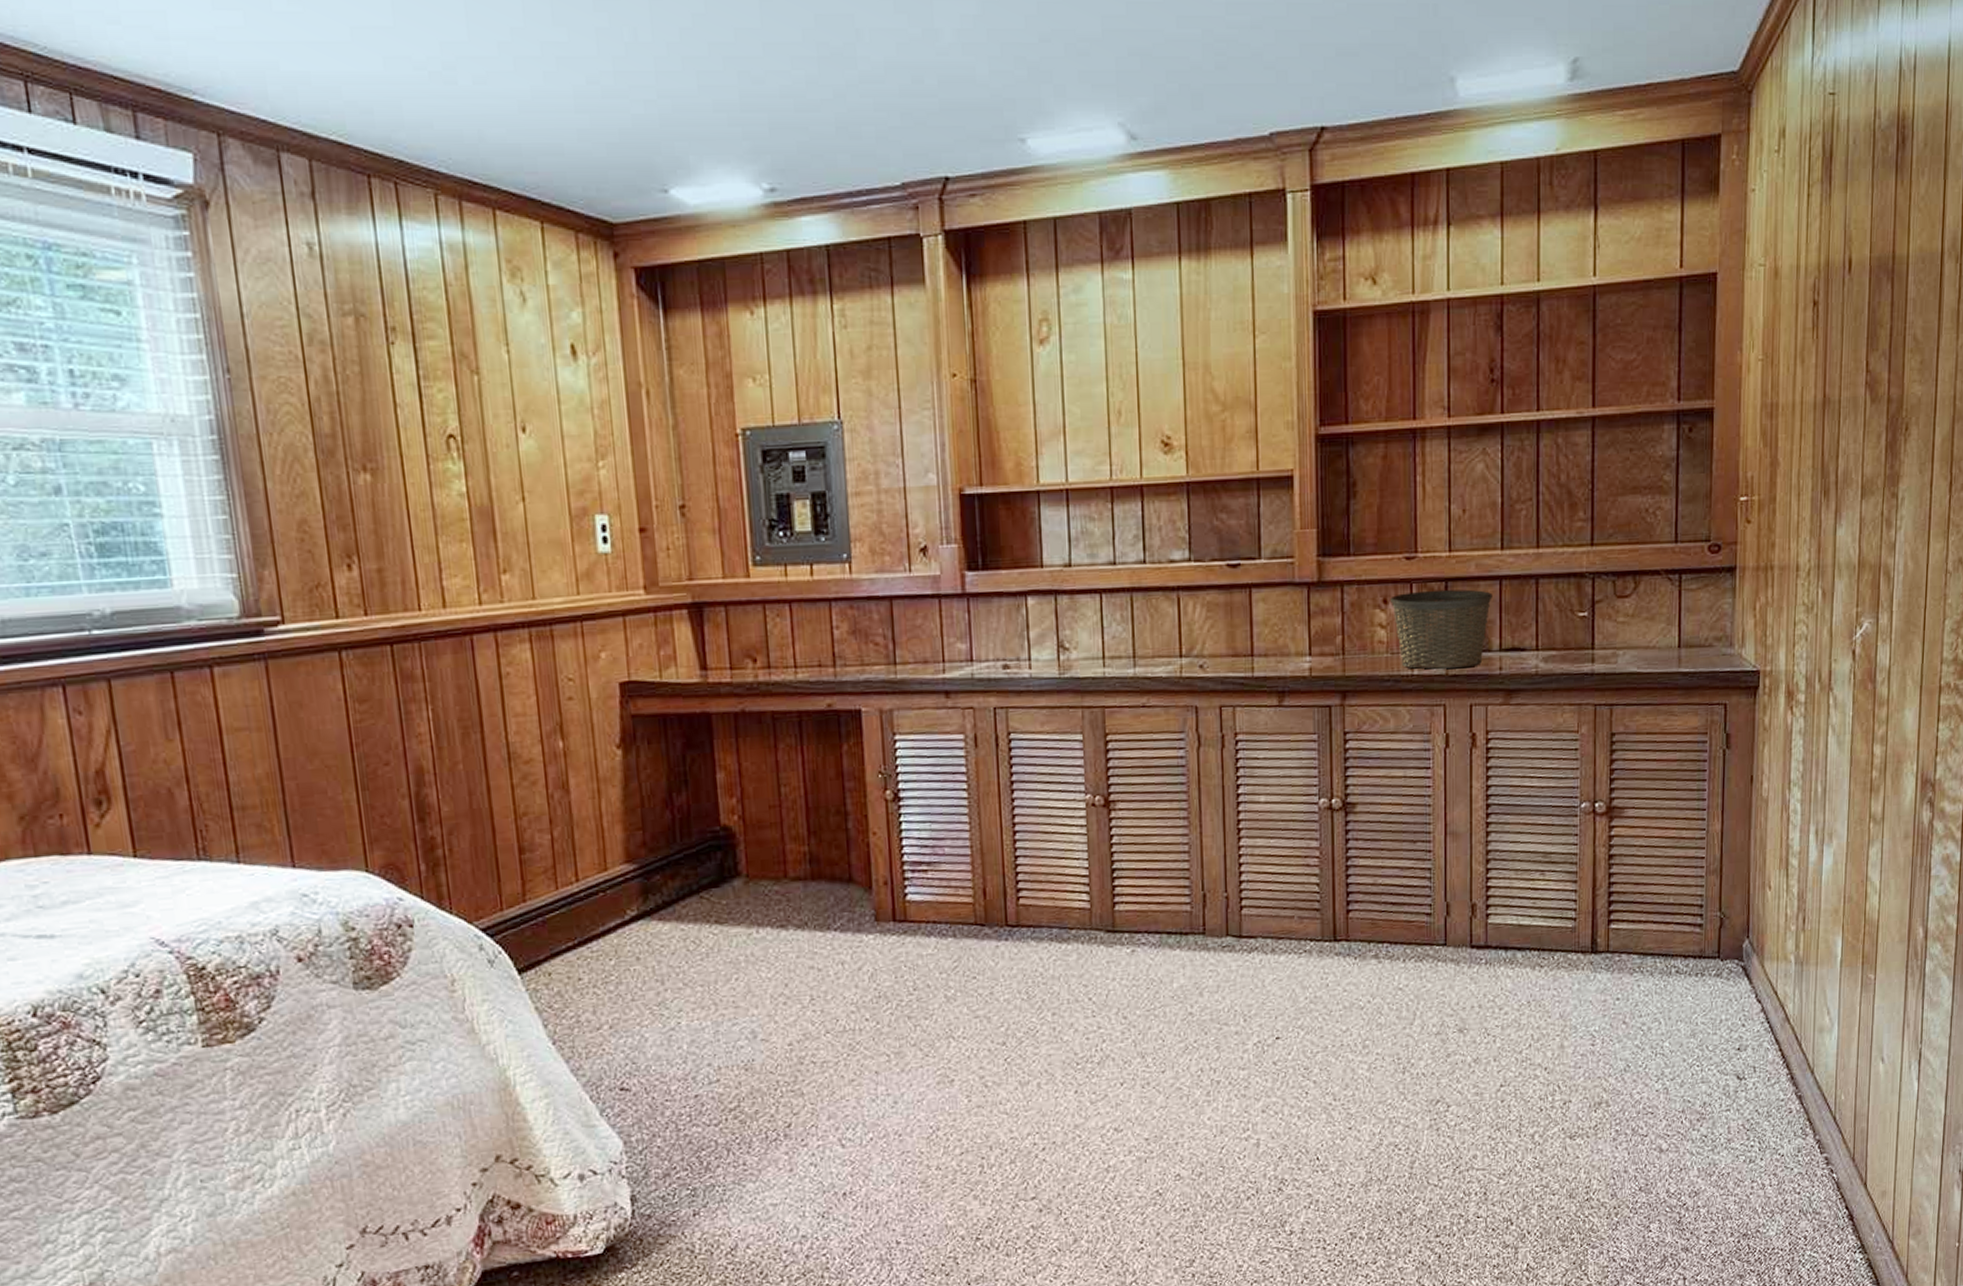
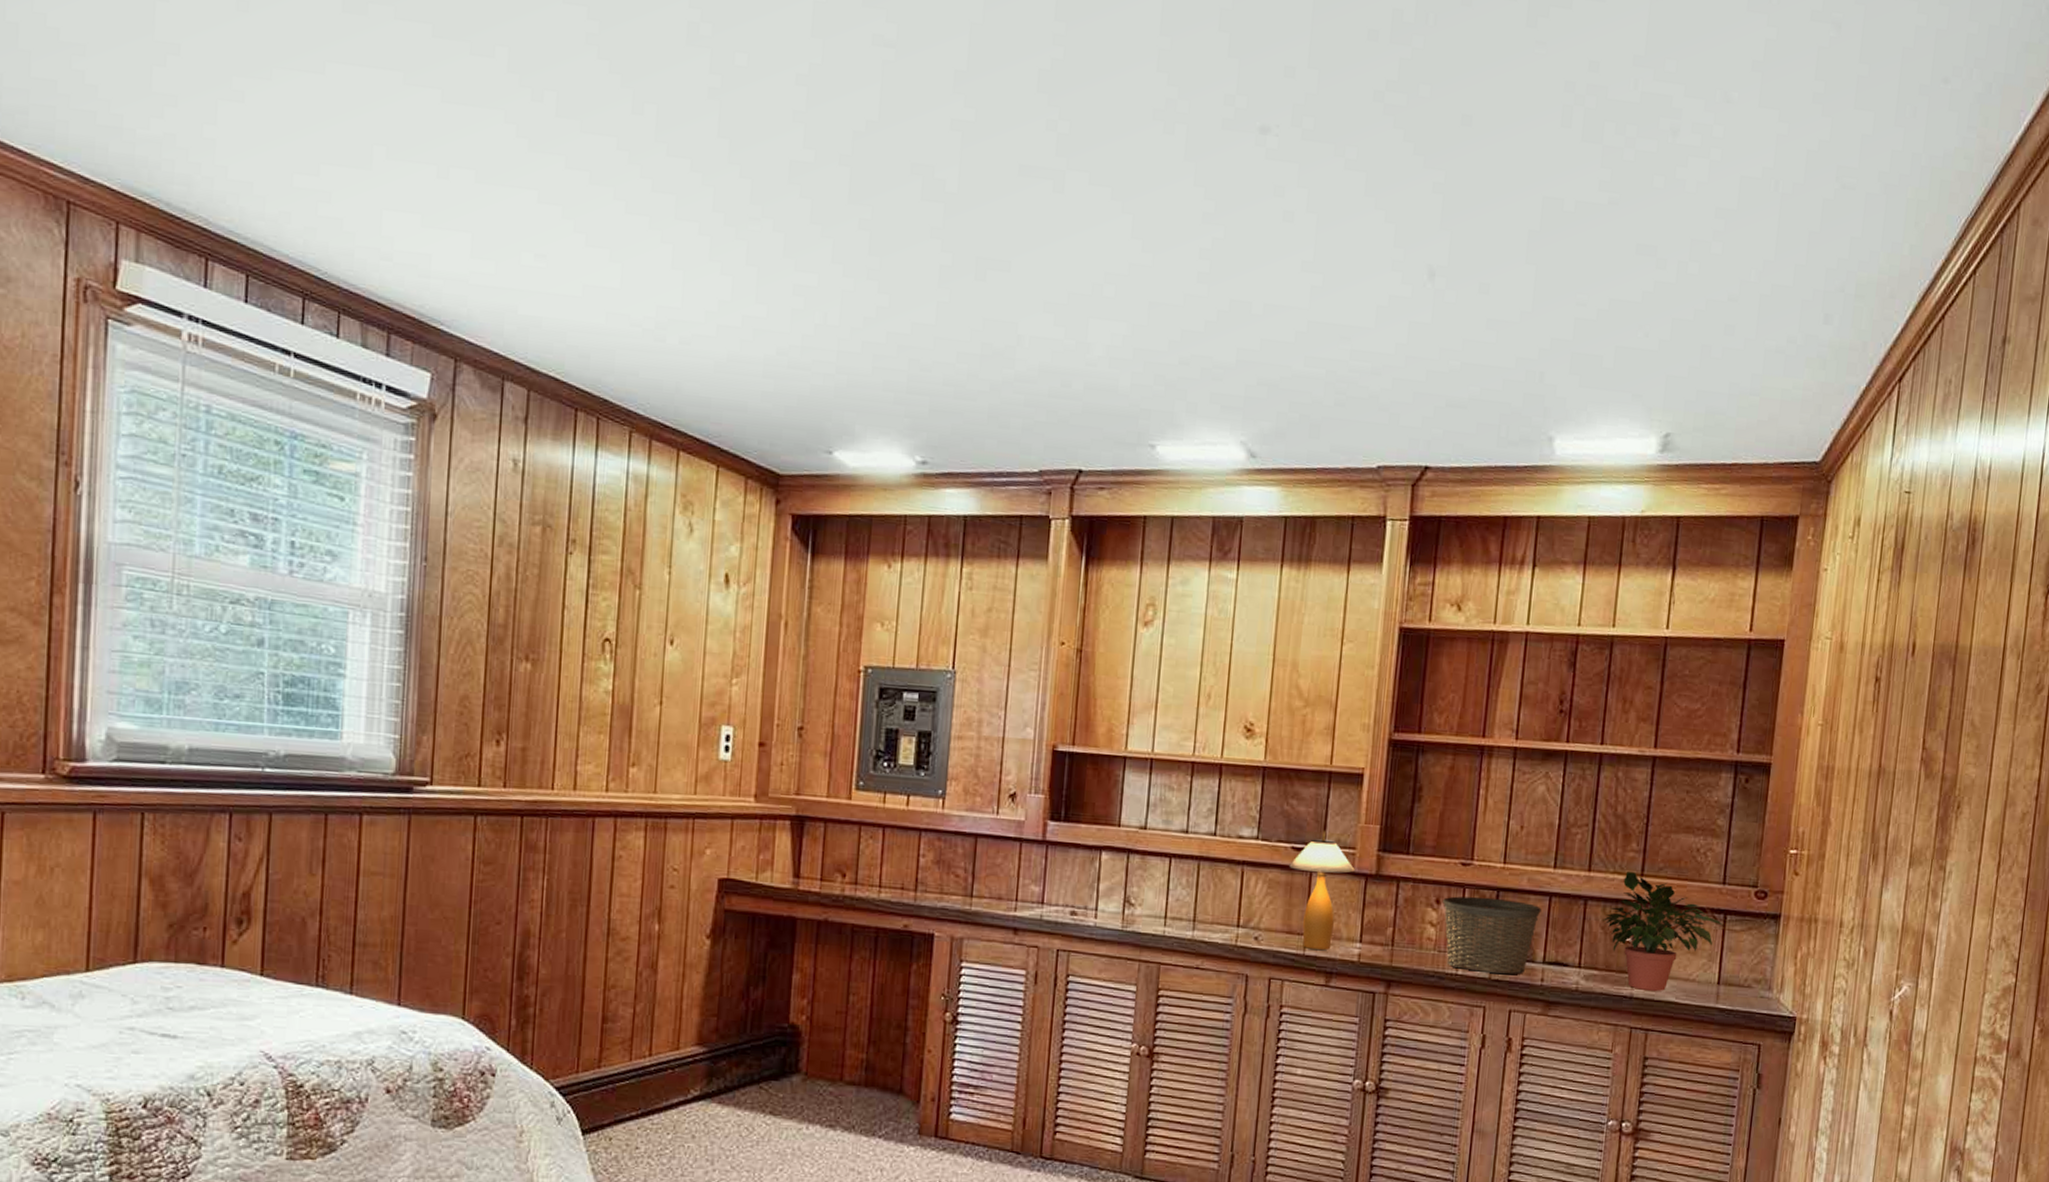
table lamp: none [1227,543,1296,671] -> present [1289,831,1355,951]
potted plant: none [1556,542,1680,665] -> present [1602,871,1724,991]

